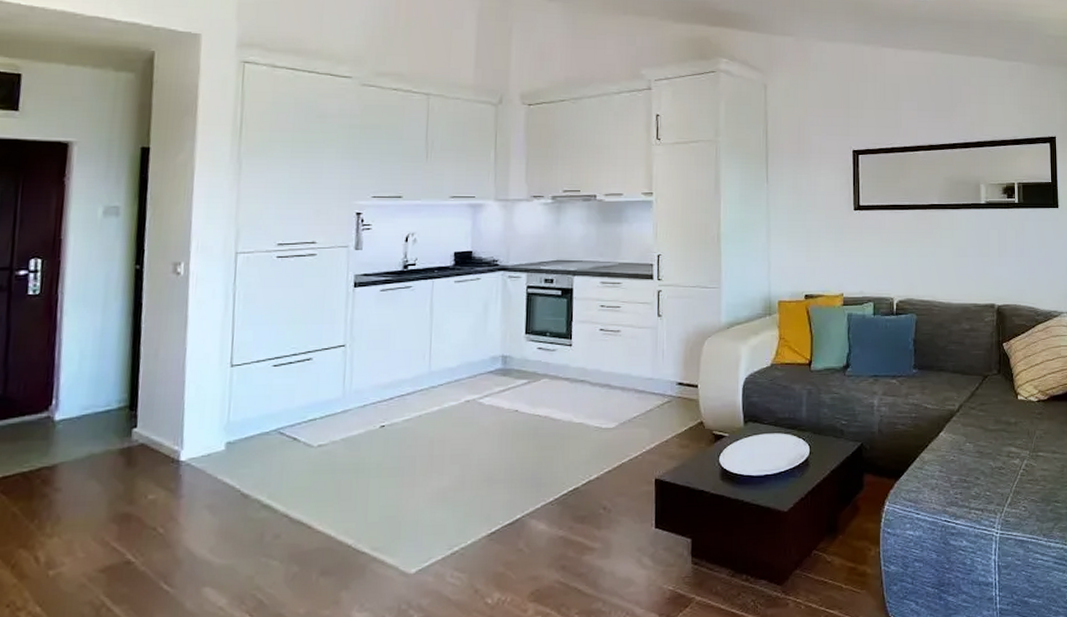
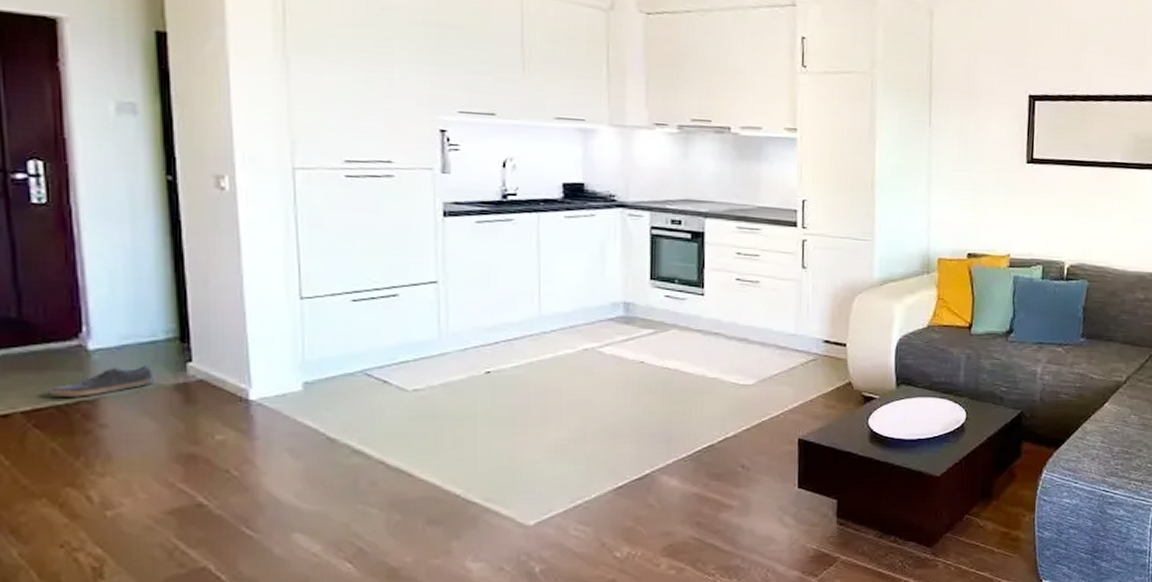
shoe: none [17,432,104,465] -> present [48,365,154,397]

